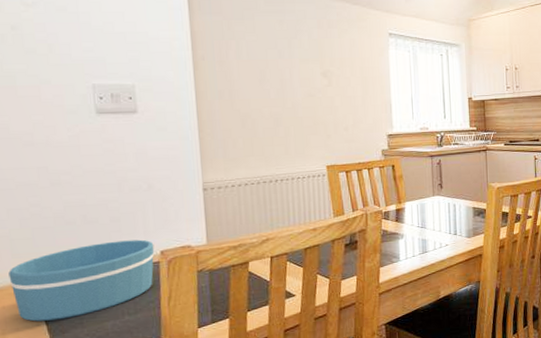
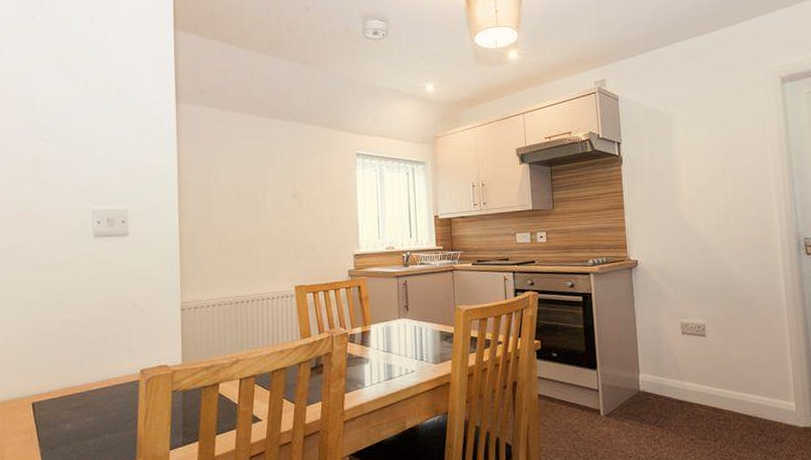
bowl: present [9,239,155,322] -> none [11,358,135,436]

